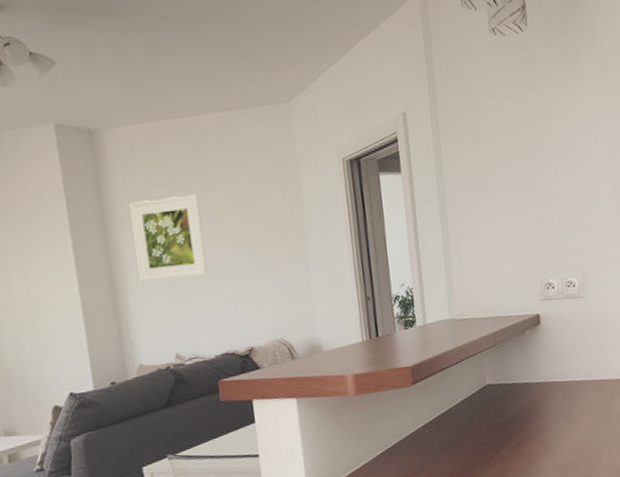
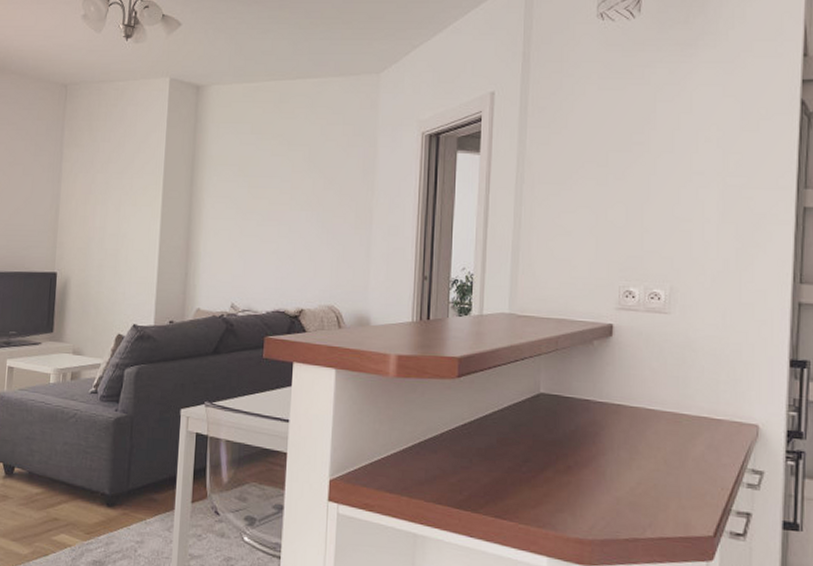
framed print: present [129,194,209,283] -> none [213,152,279,232]

